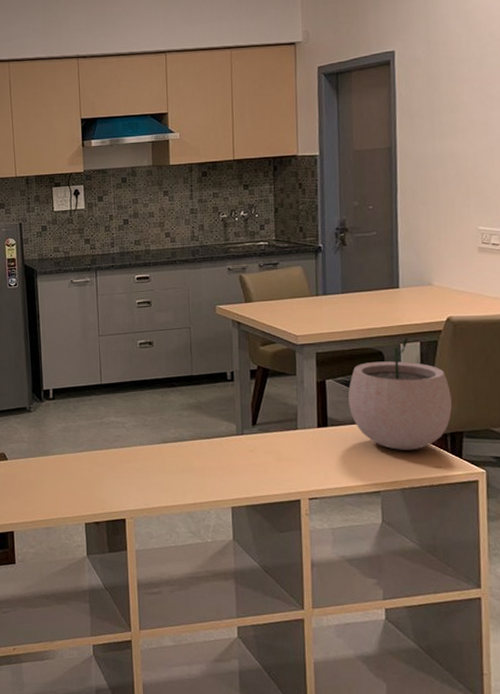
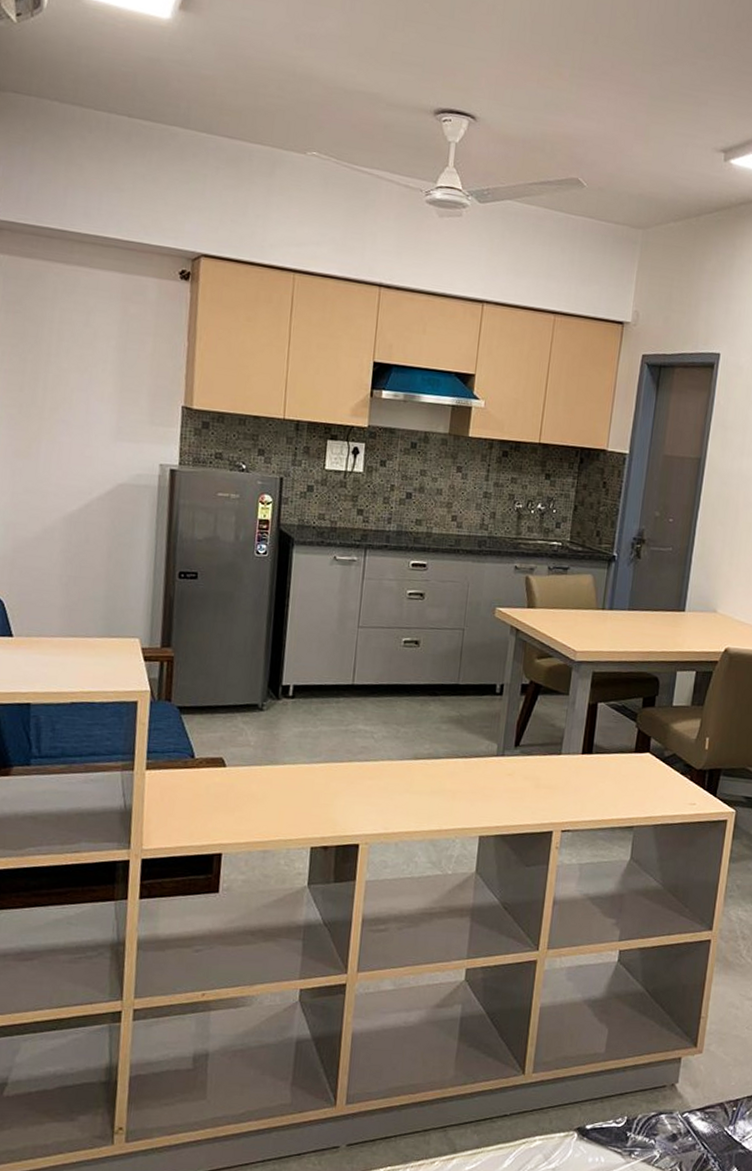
plant pot: present [348,338,452,450] -> none [616,665,716,785]

